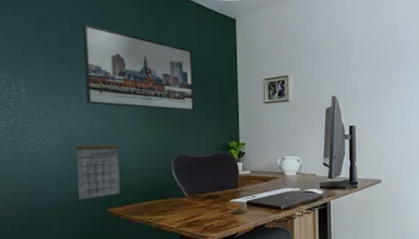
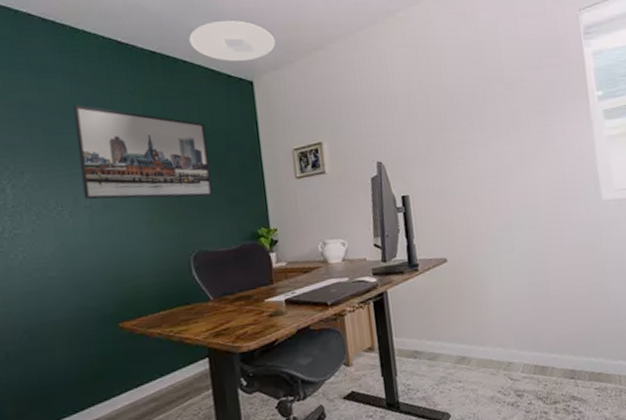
calendar: present [75,136,120,200] -> none [74,237,132,316]

